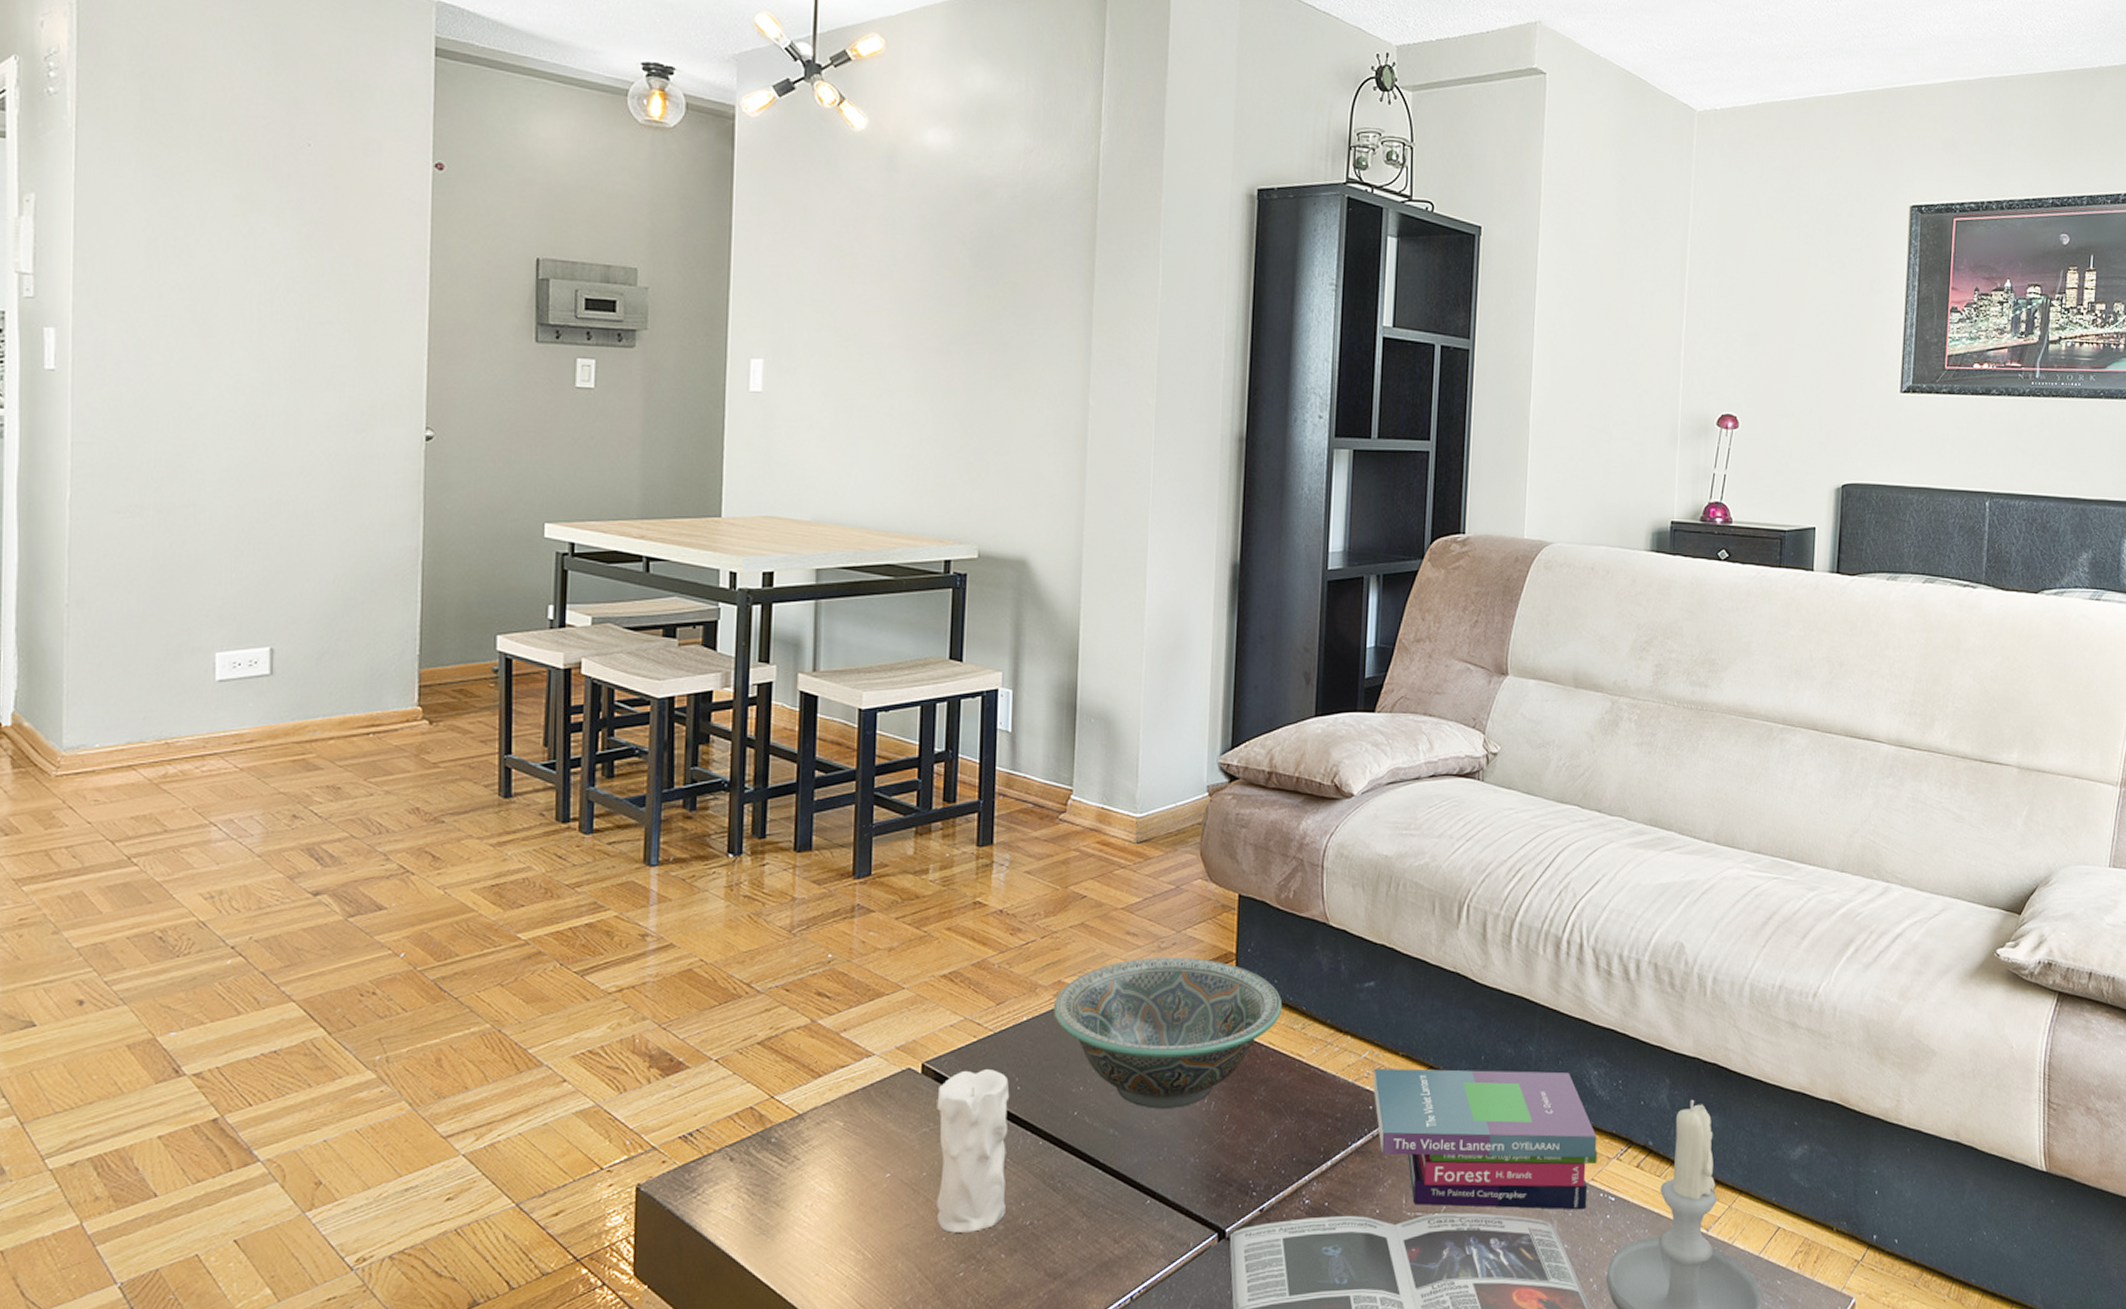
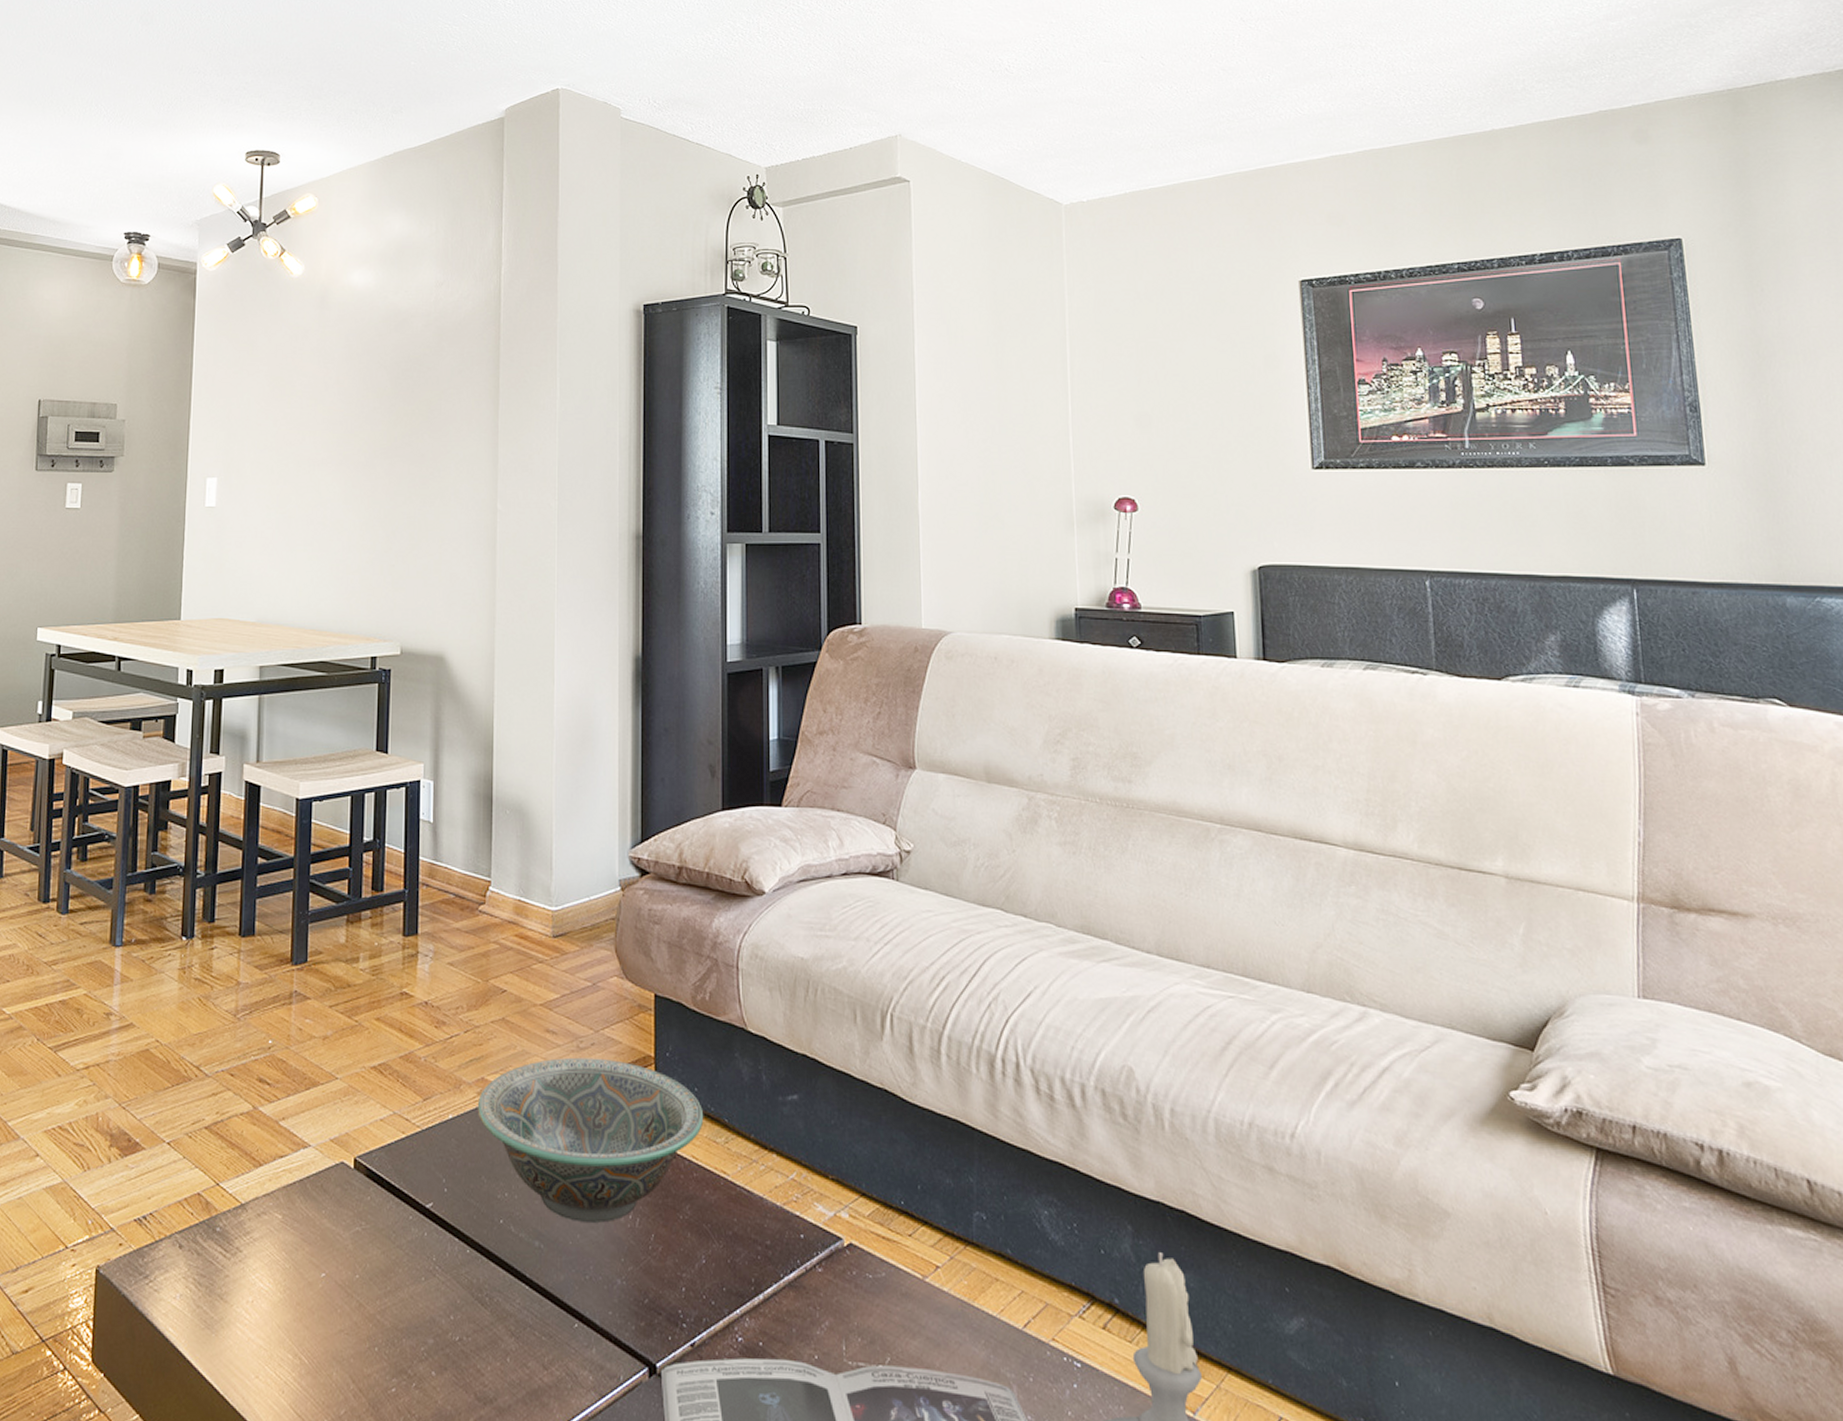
candle: present [936,1068,1010,1233] -> none [368,1167,437,1344]
books: present [1373,1068,1598,1210] -> none [803,1191,1057,1375]

